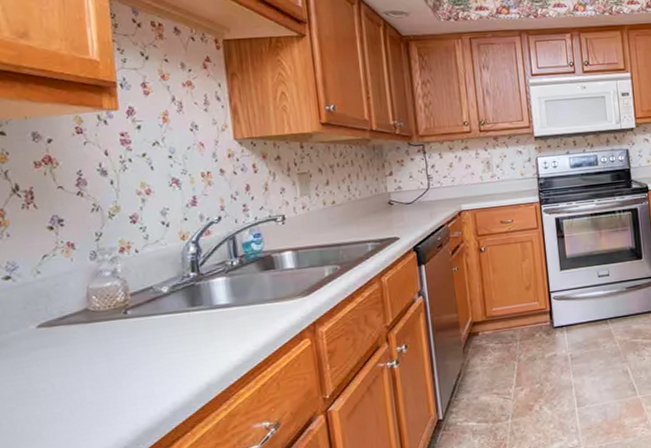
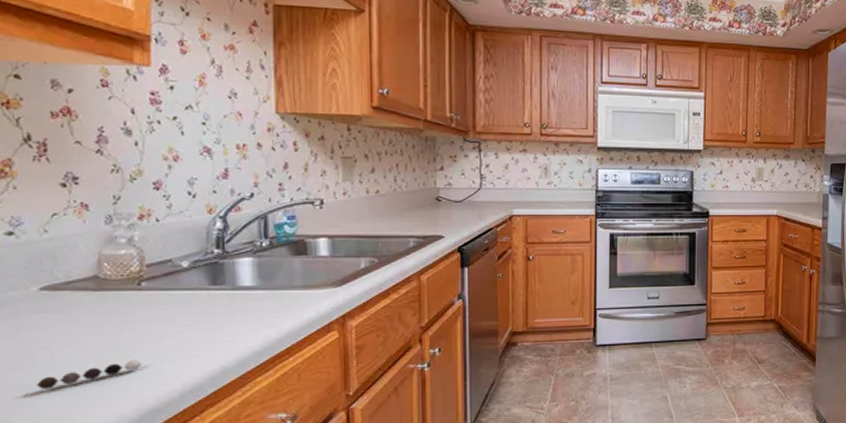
pepper shaker: none [42,383,135,421] -> present [36,359,143,390]

